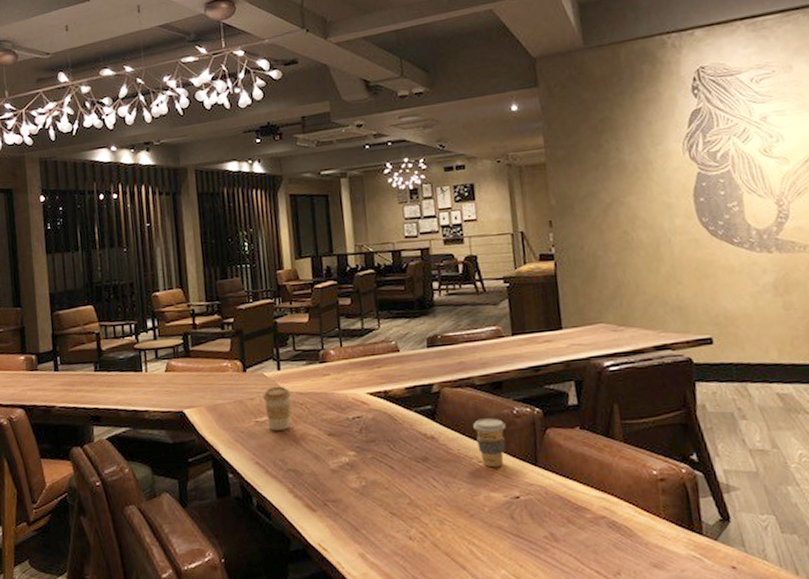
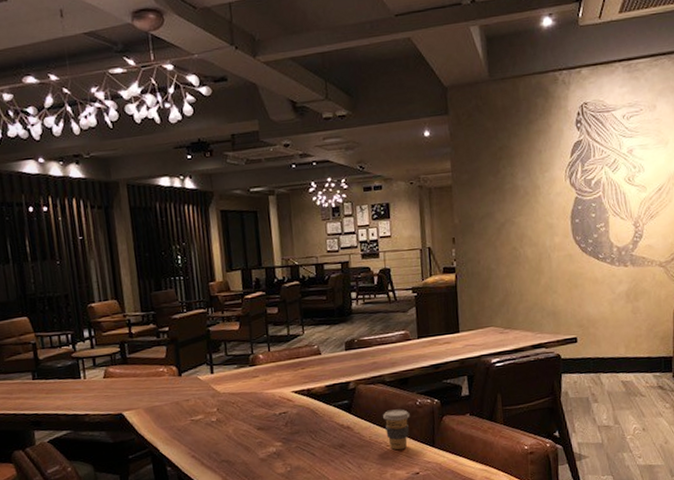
coffee cup: present [263,386,292,431] -> none [197,387,224,428]

